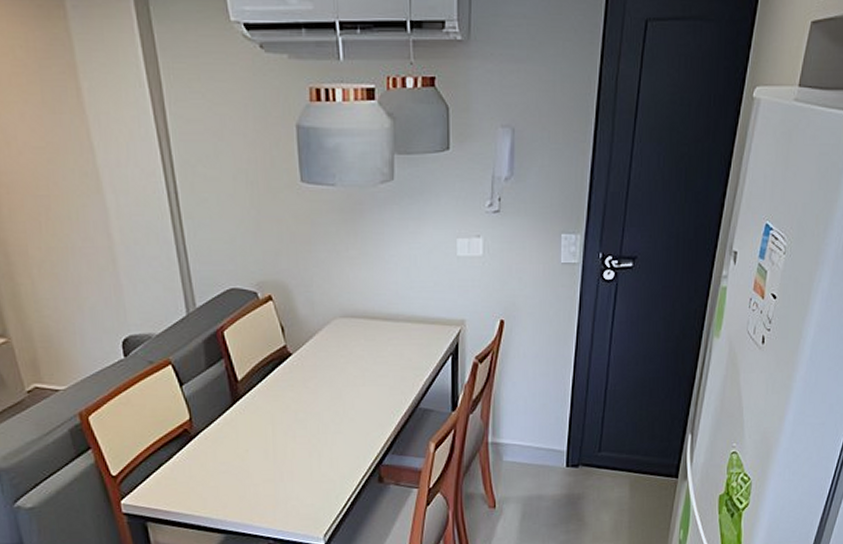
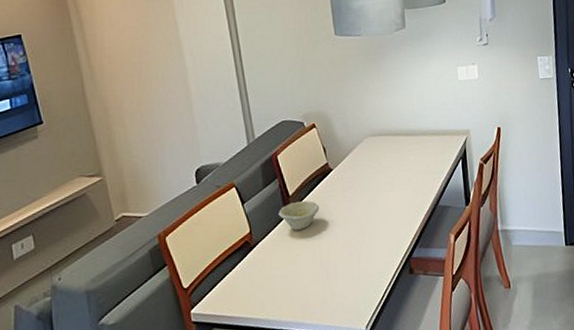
bowl: none [224,388,275,422] -> present [278,200,320,231]

